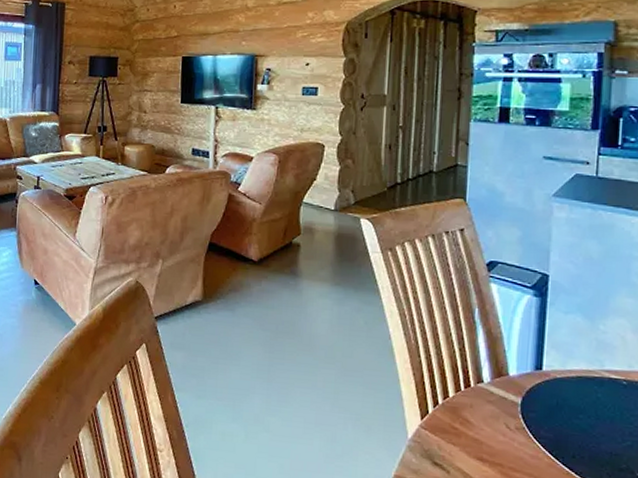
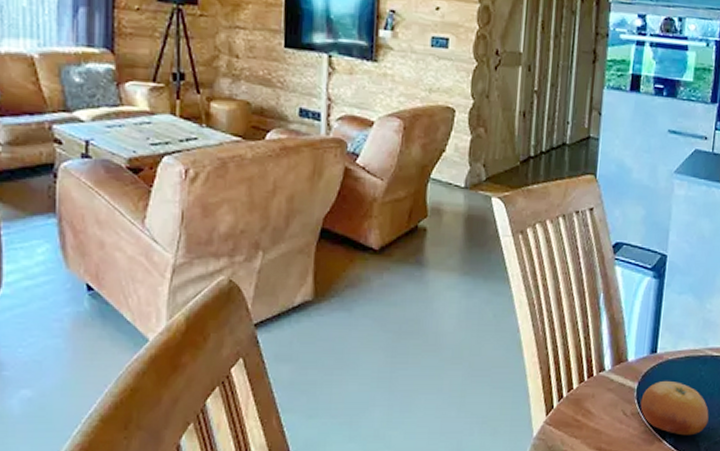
fruit: none [525,398,610,459] -> present [640,380,709,436]

